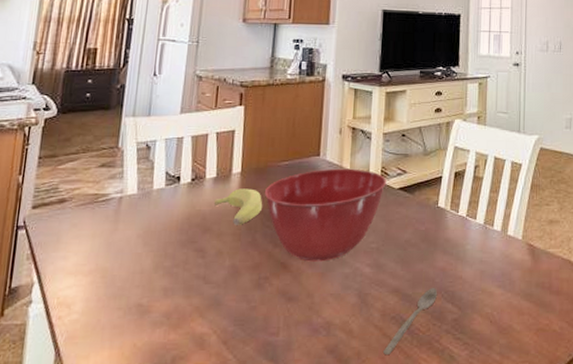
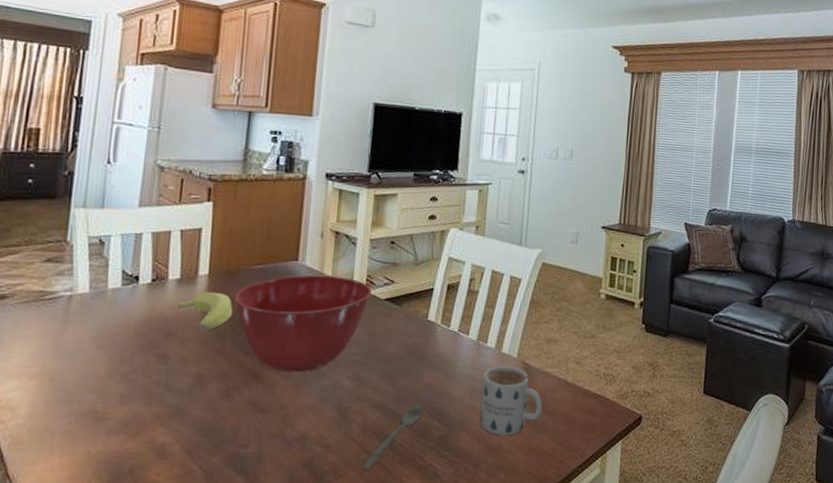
mug: none [490,247,548,317] -> present [480,365,543,436]

